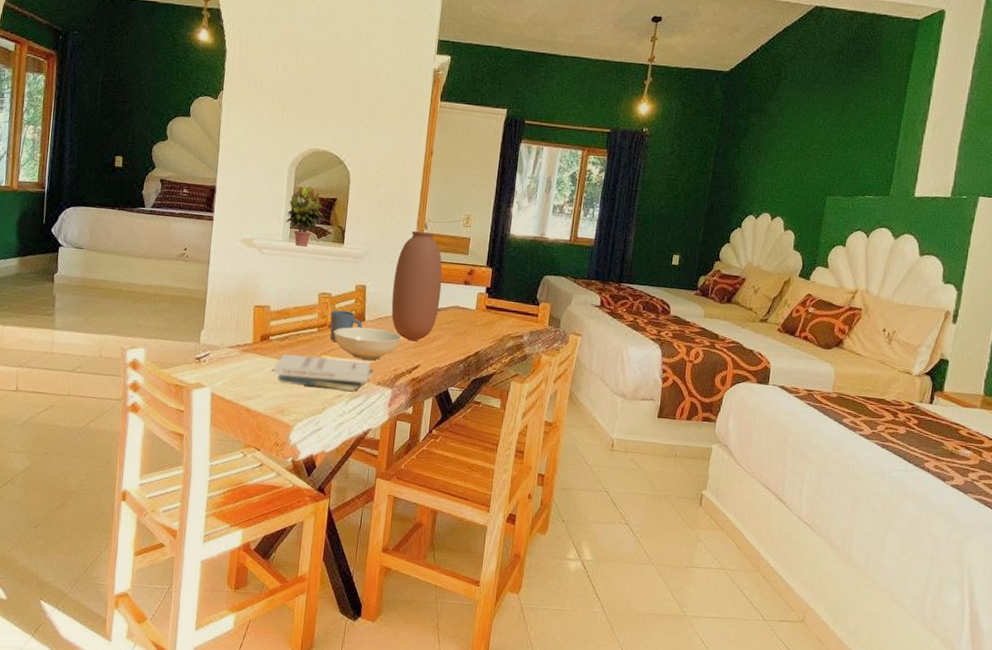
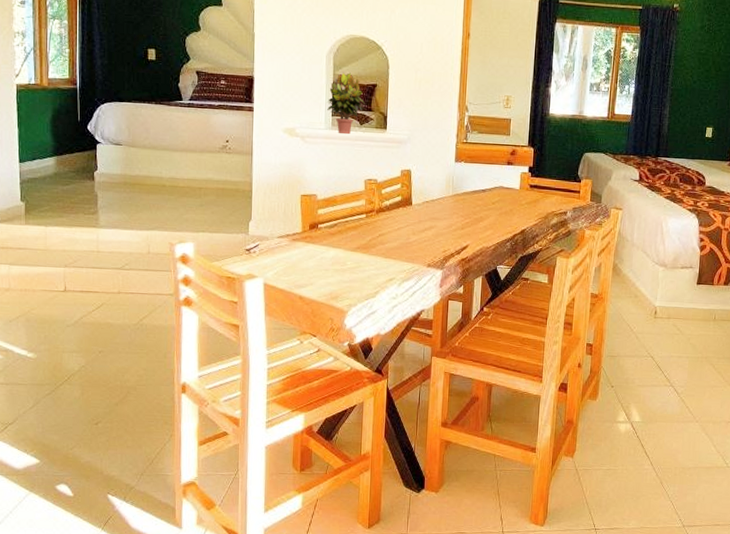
books: present [274,354,375,392] -> none [325,241,425,275]
mug: present [330,310,362,342] -> none [377,195,410,227]
bowl: present [333,327,402,360] -> none [382,211,449,243]
vase: present [391,231,443,341] -> none [437,114,486,223]

